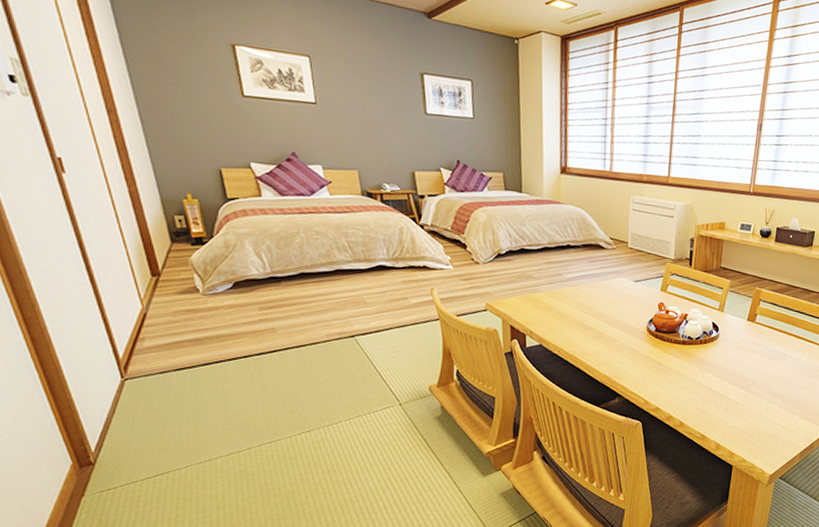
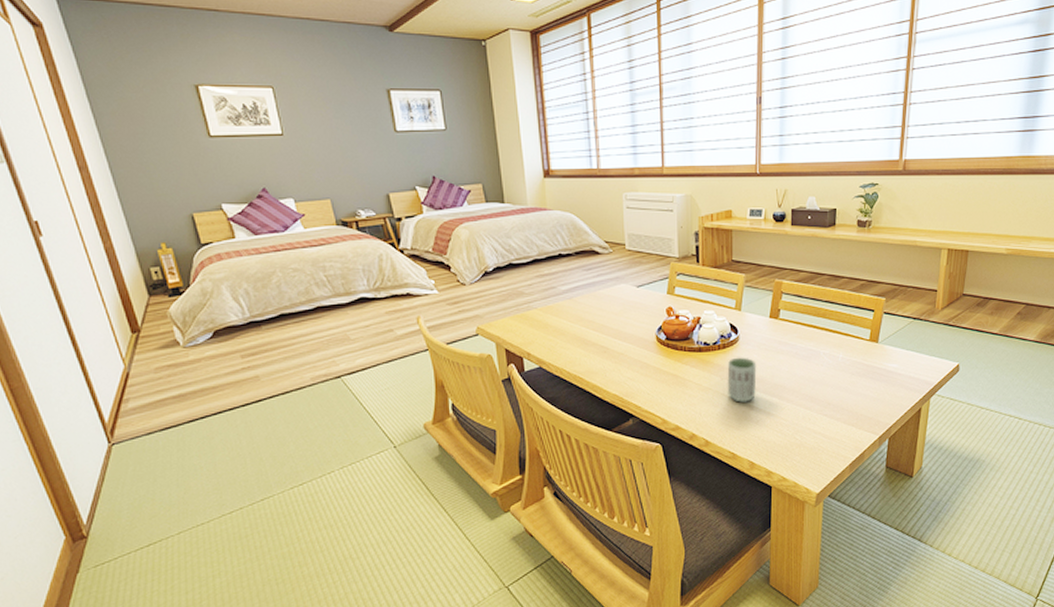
cup: none [703,352,732,392] -> present [727,357,757,403]

